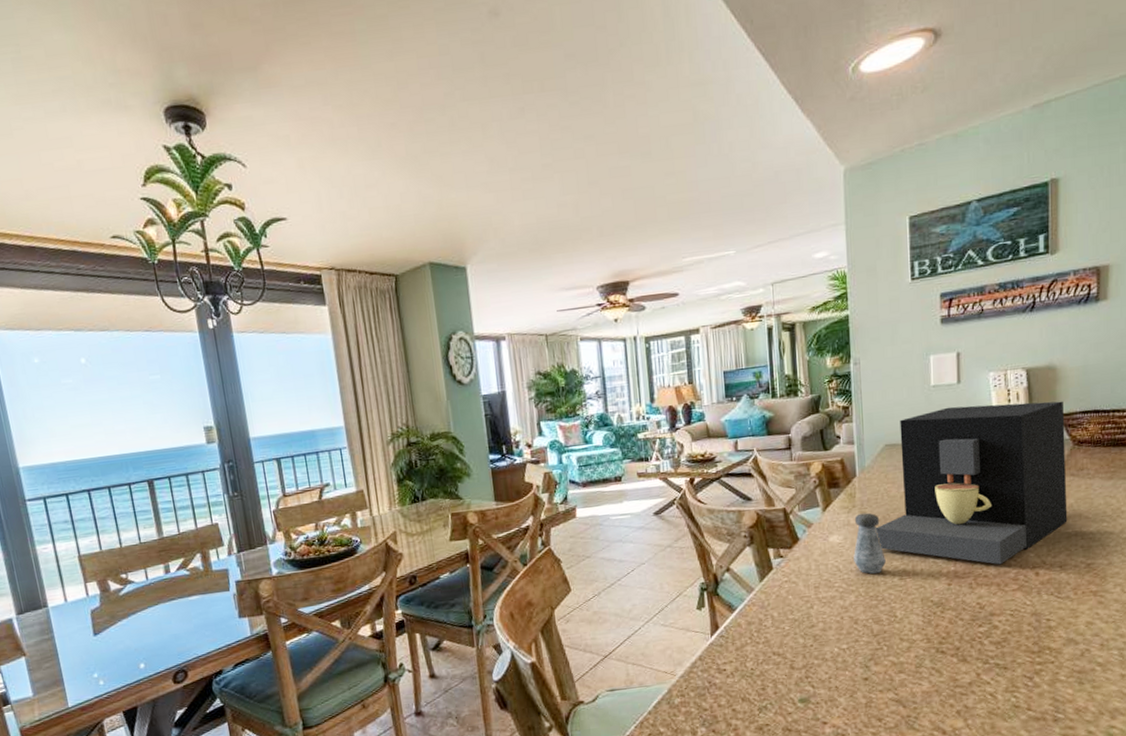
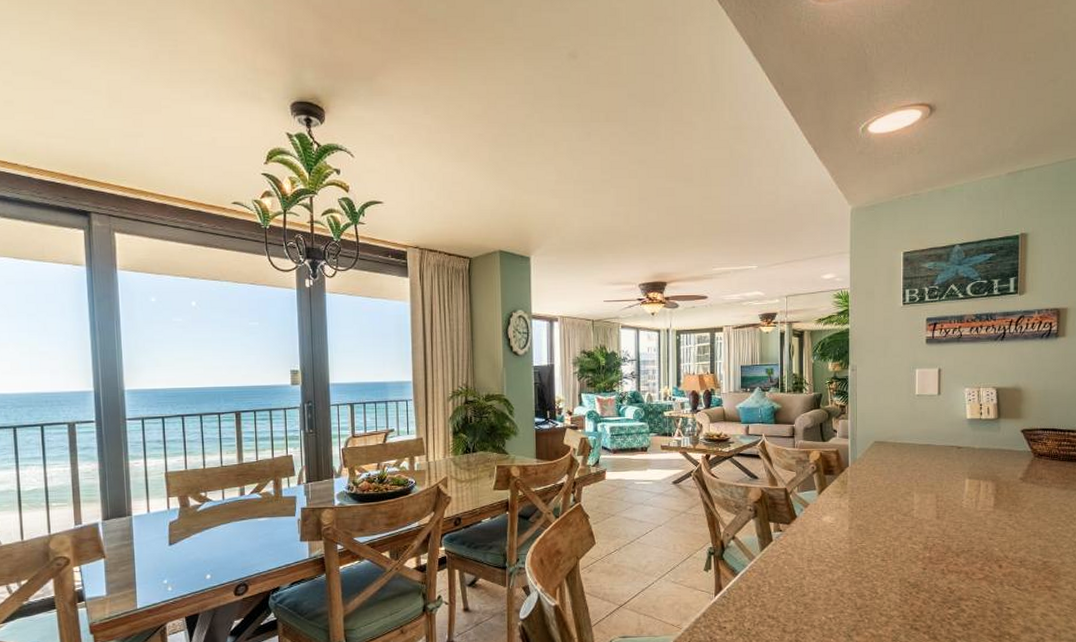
salt shaker: present [853,512,886,574] -> none [843,499,870,553]
coffee maker: present [875,401,1068,565] -> none [863,414,1028,556]

